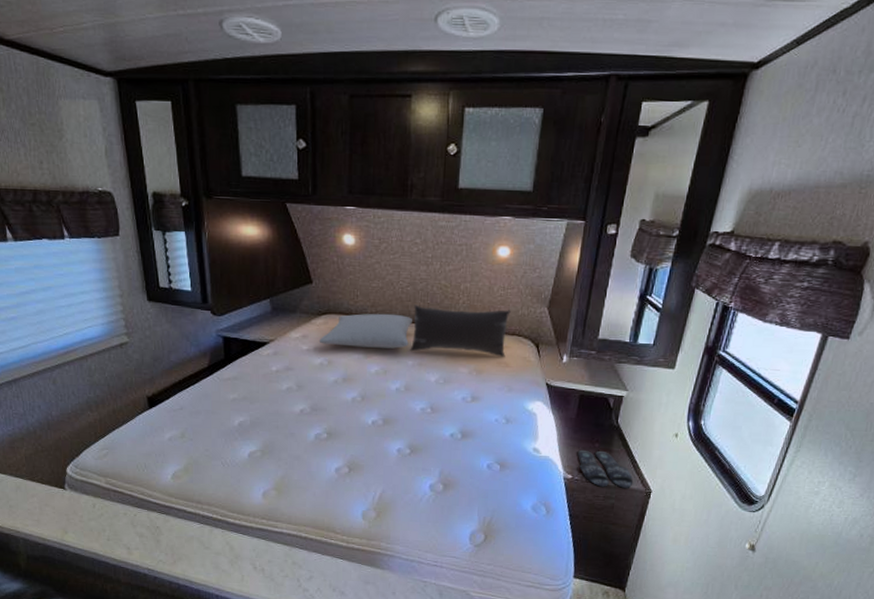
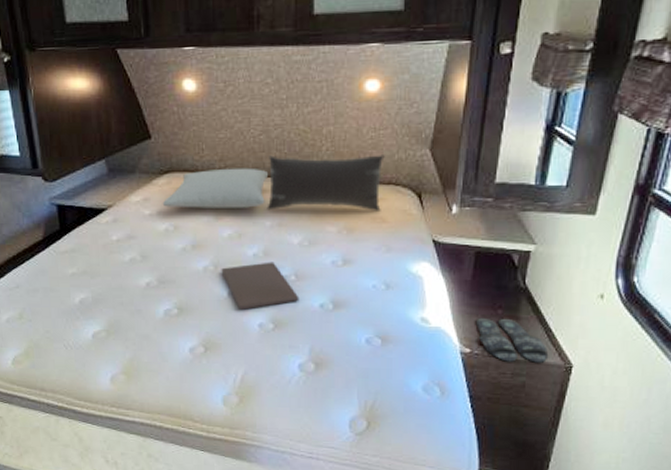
plaque: none [367,395,433,436] -> present [221,262,299,310]

